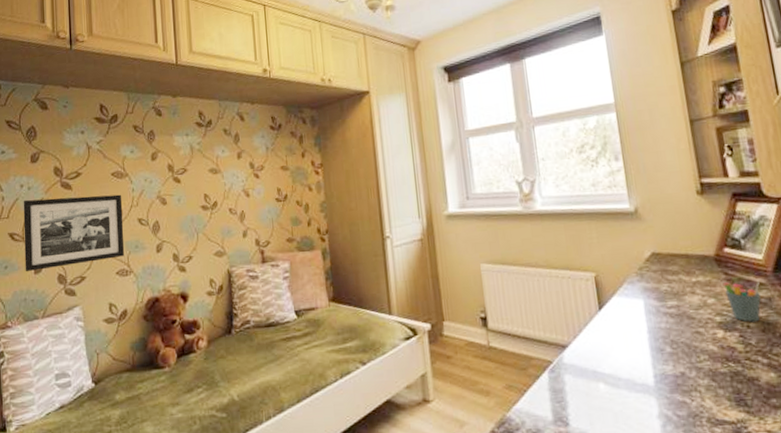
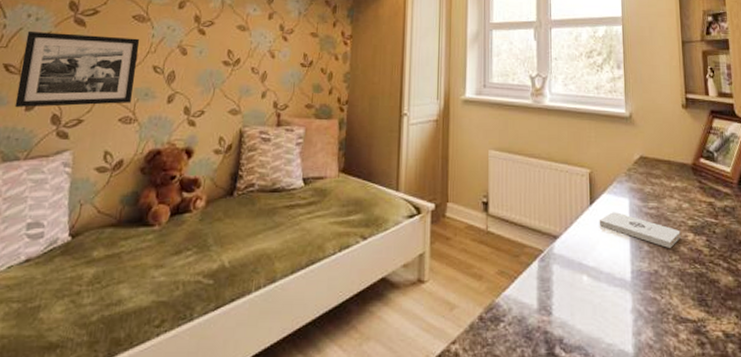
notepad: none [611,315,709,348] -> present [599,212,681,248]
pen holder: present [722,280,761,322] -> none [696,190,726,228]

